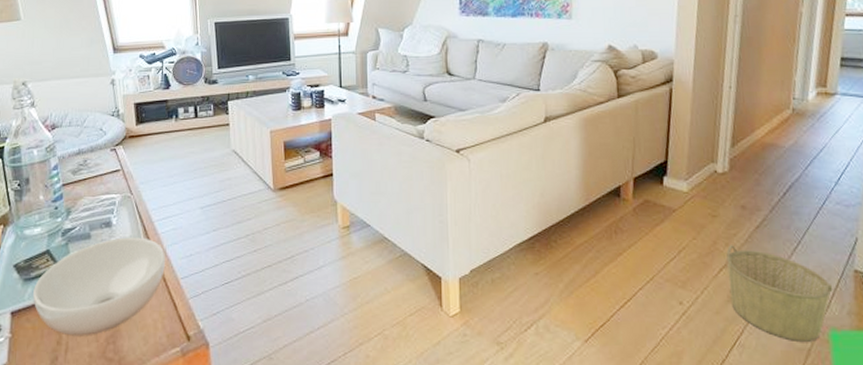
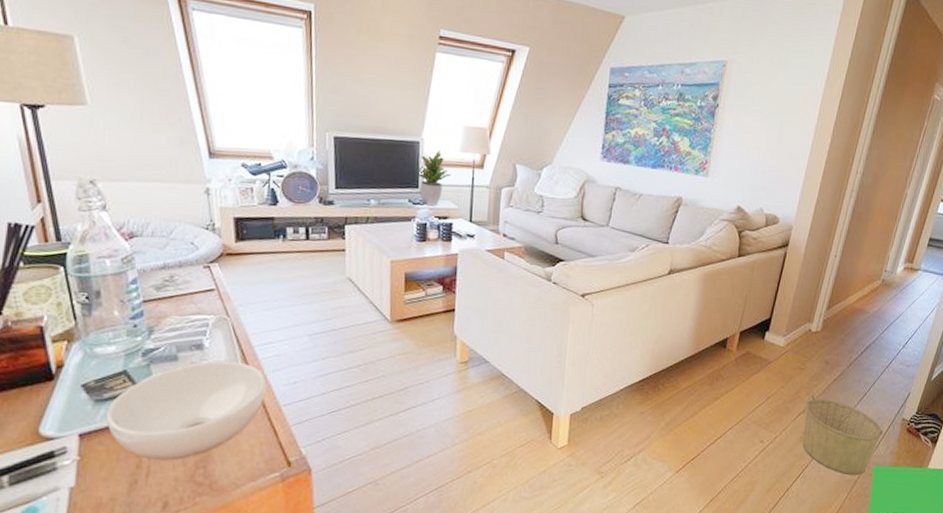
potted plant: none [289,22,320,76] -> present [418,149,452,206]

